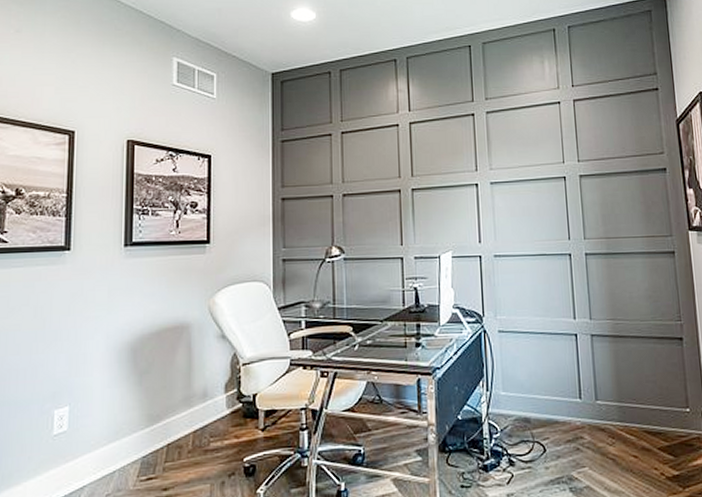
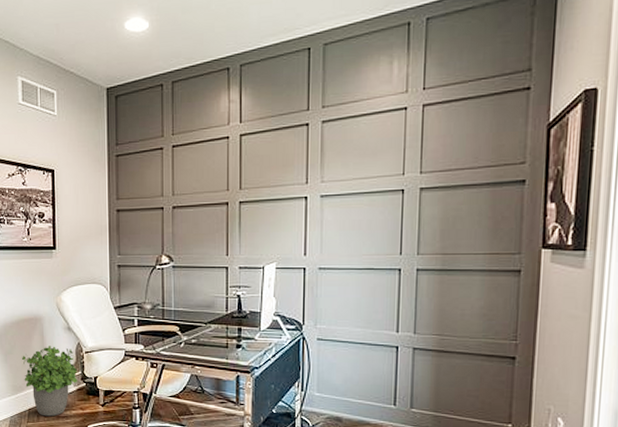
potted plant: none [162,359,232,452] -> present [22,346,77,417]

